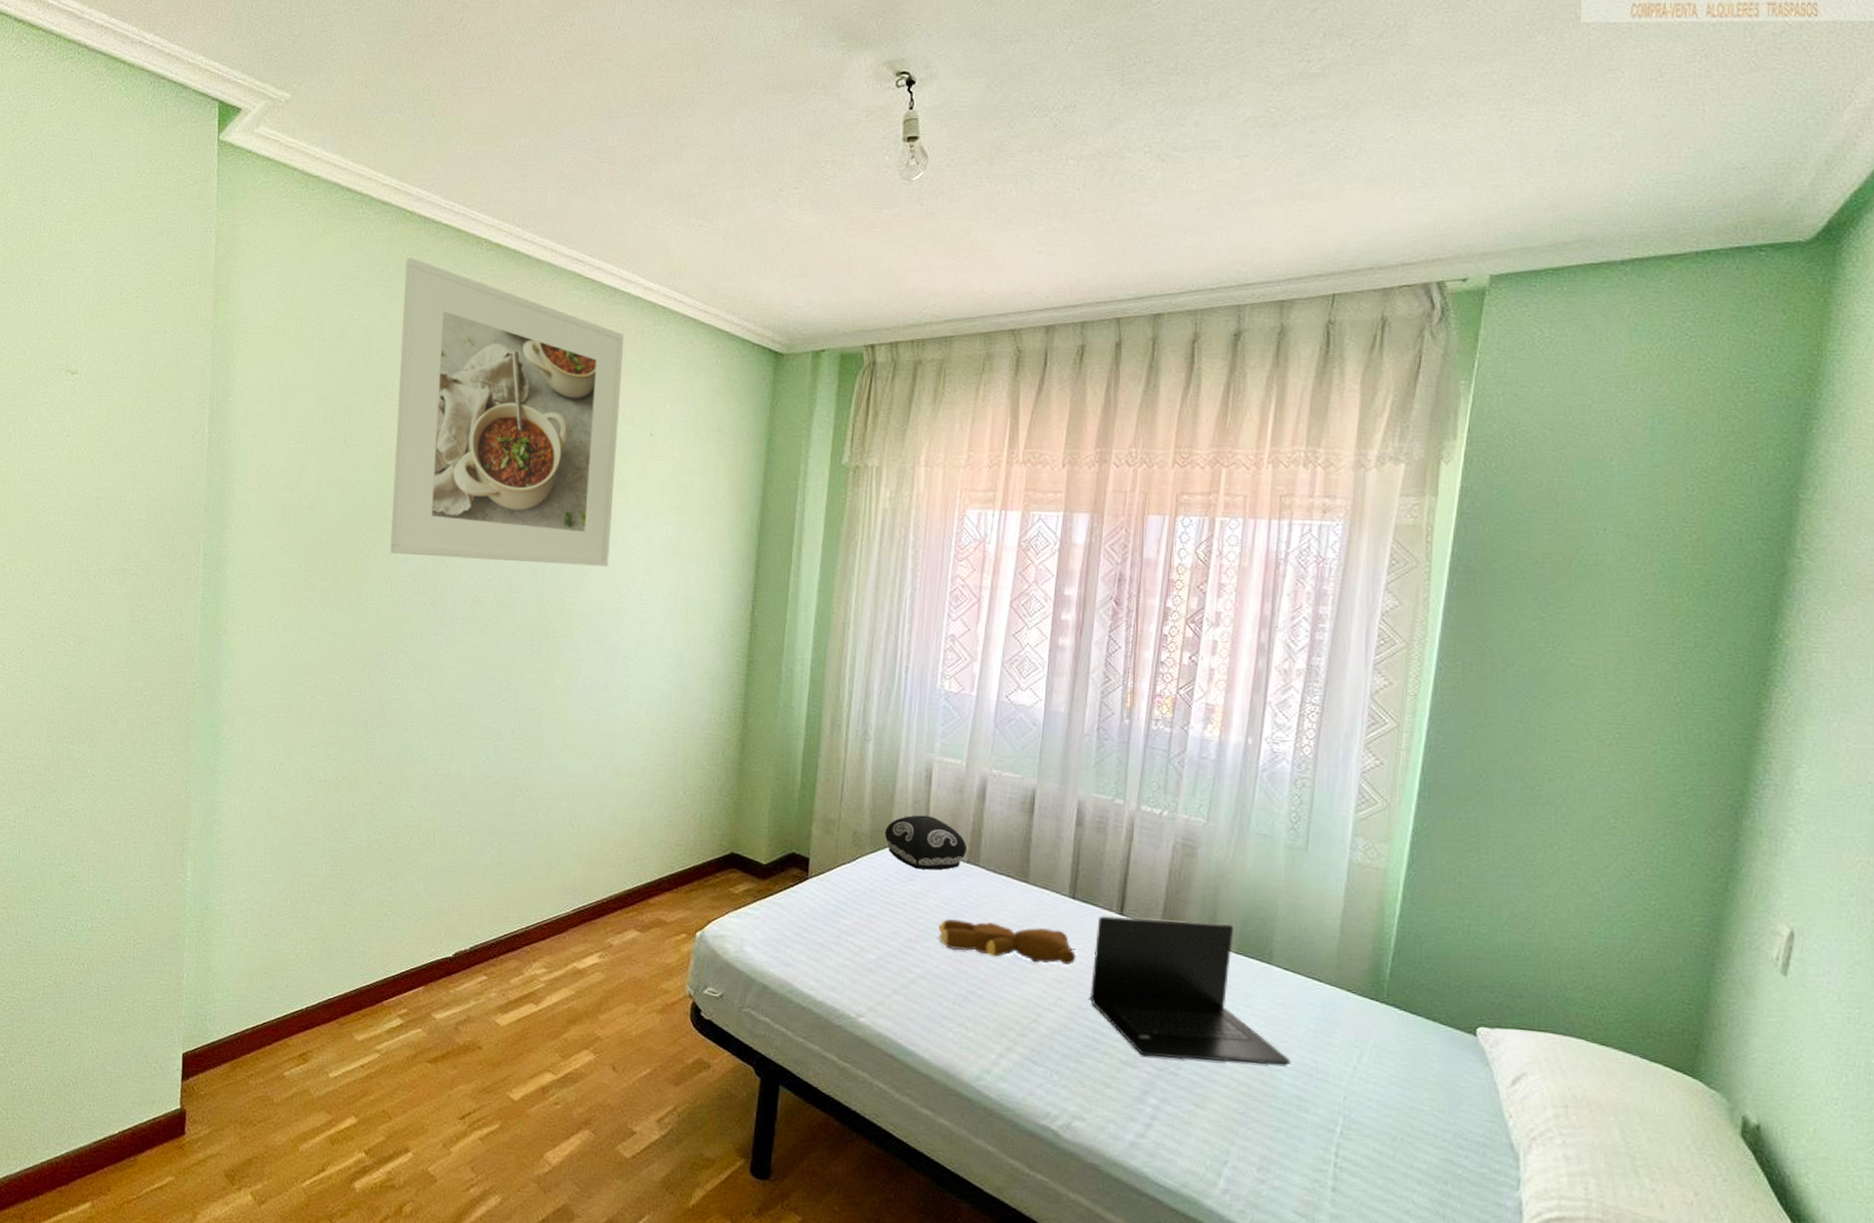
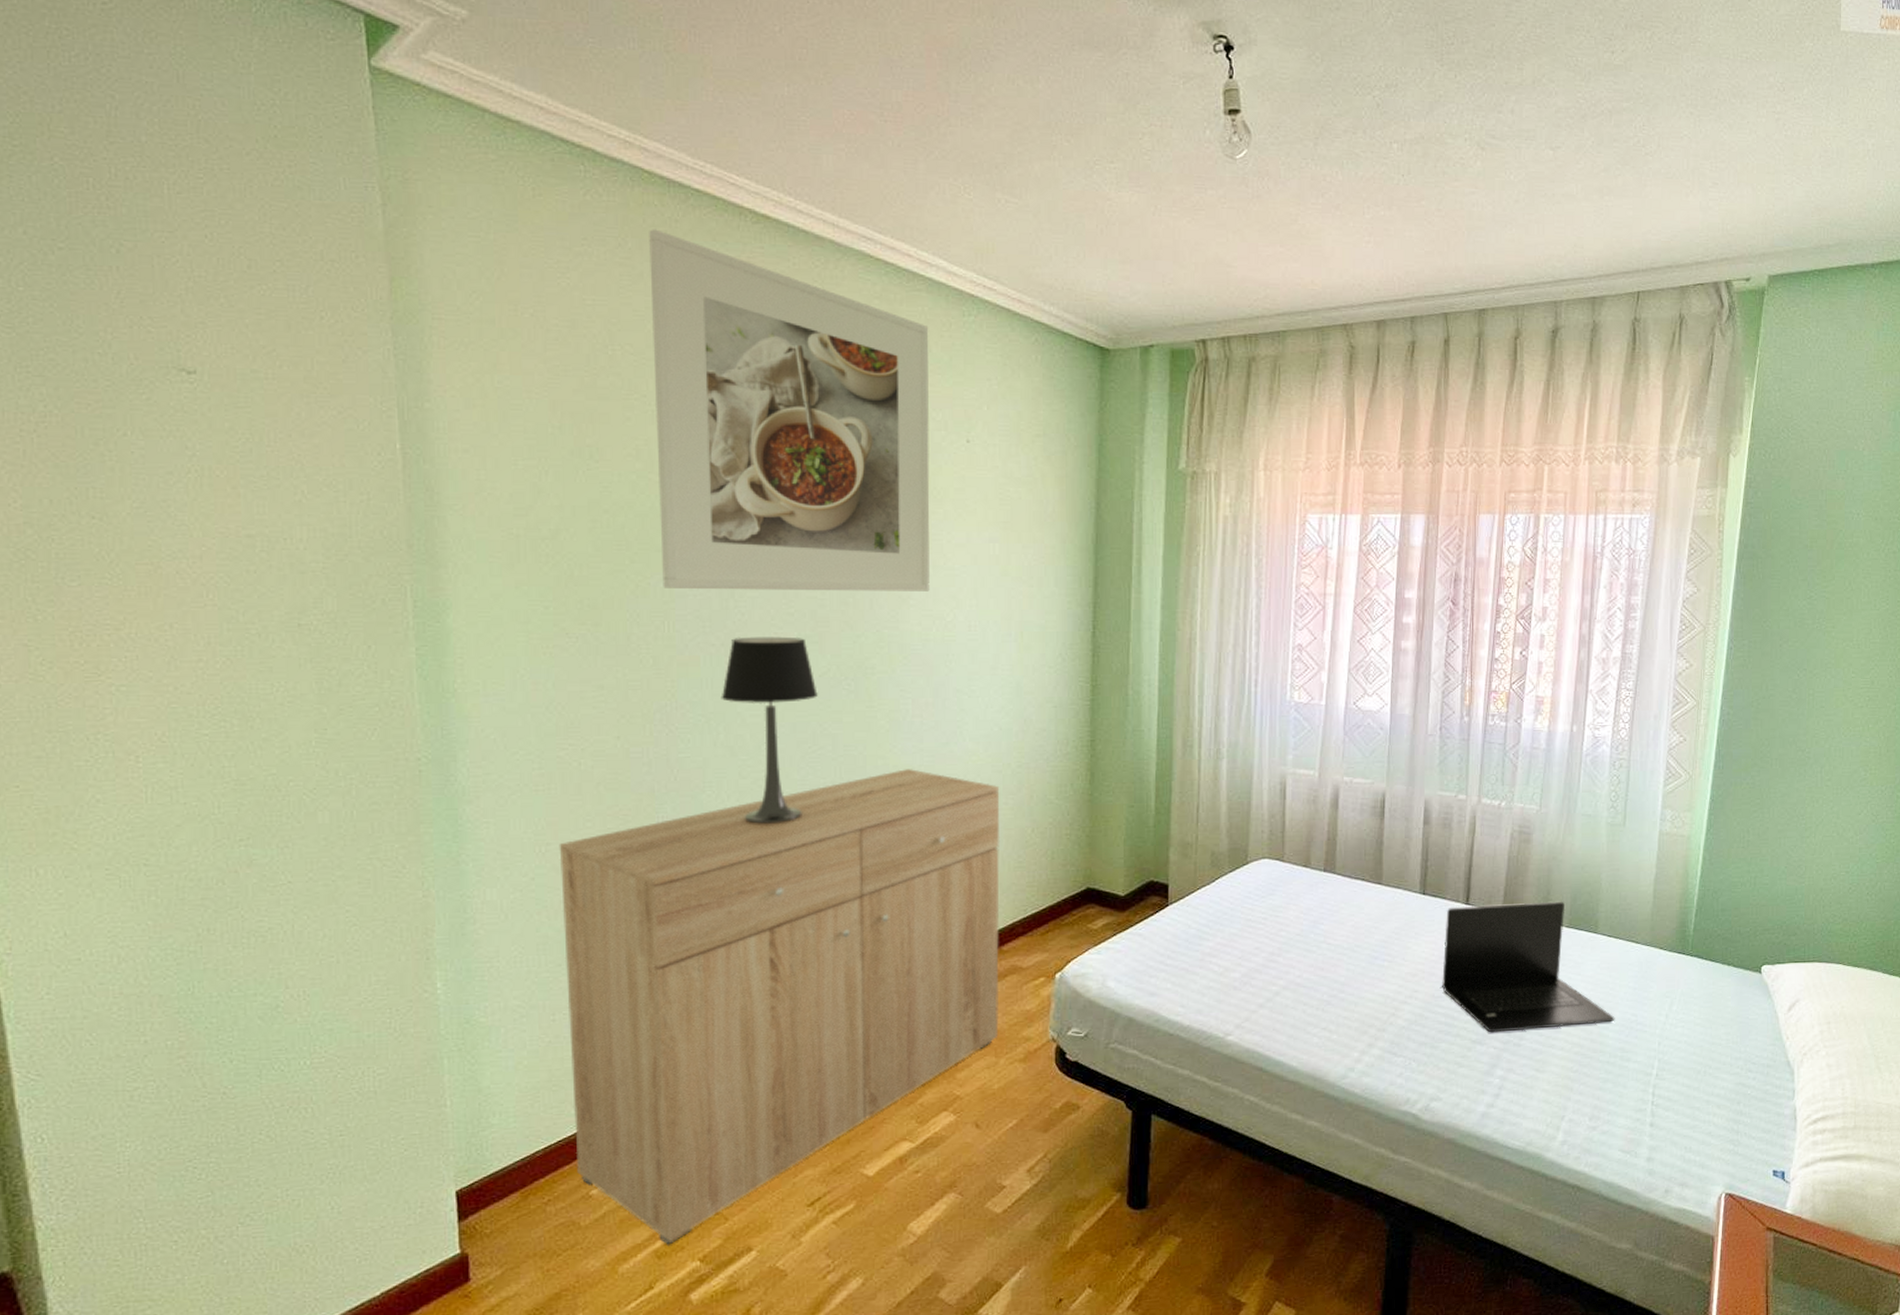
dresser: none [276,725,657,1133] -> present [559,769,1000,1245]
table lamp: none [427,598,506,764] -> present [721,636,818,824]
cushion: present [885,815,967,870] -> none [1243,829,1323,883]
teddy bear: present [938,919,1076,965] -> none [1299,926,1428,960]

